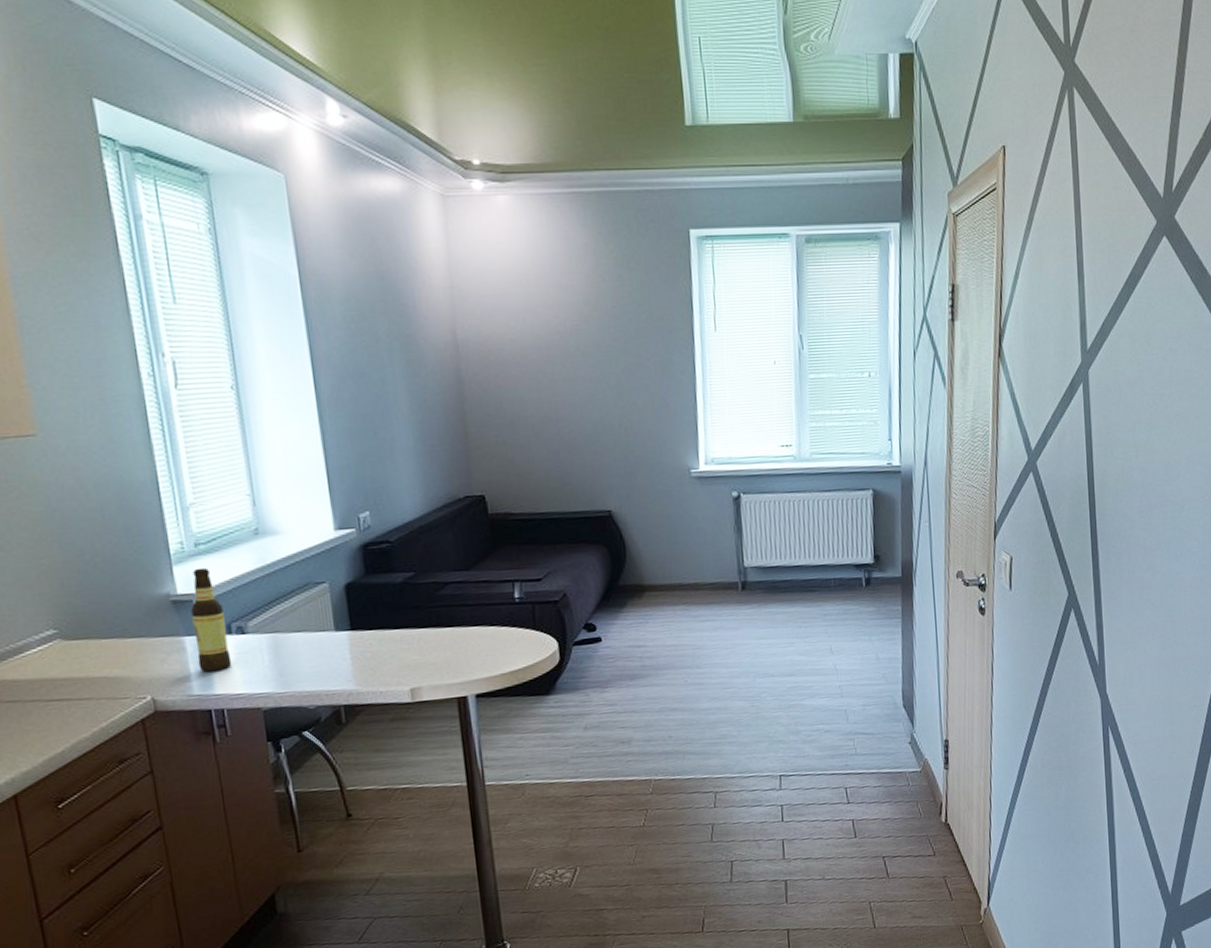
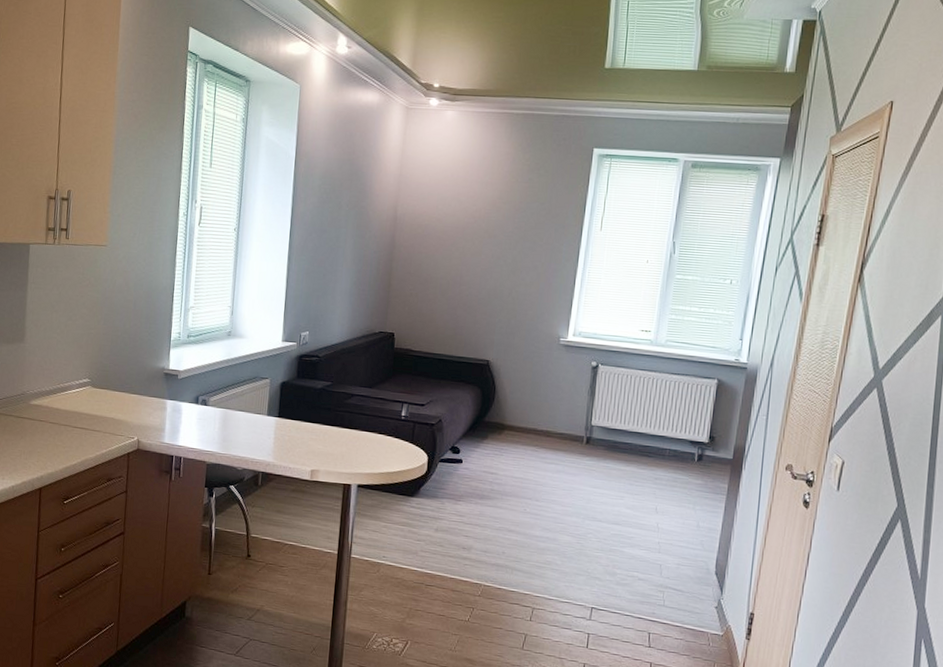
bottle: present [190,567,232,672] -> none [172,353,196,429]

